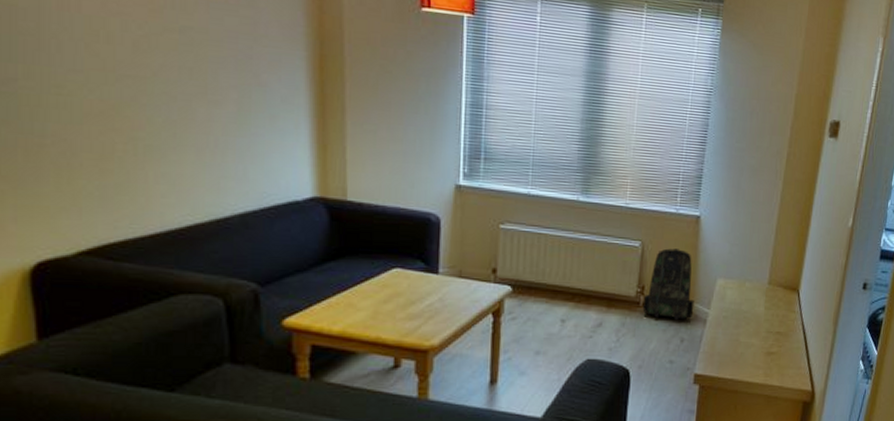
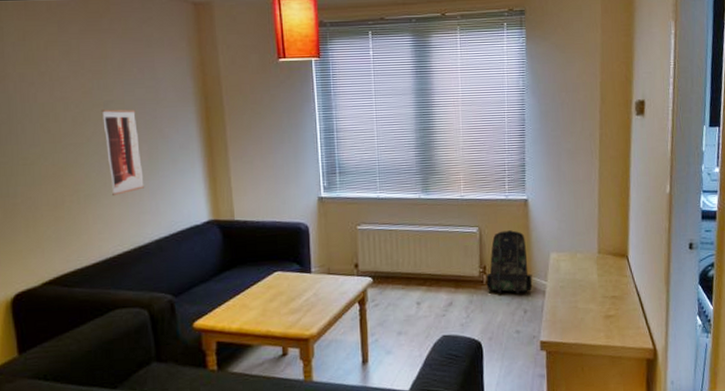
wall art: none [175,36,229,151] -> present [101,109,144,195]

